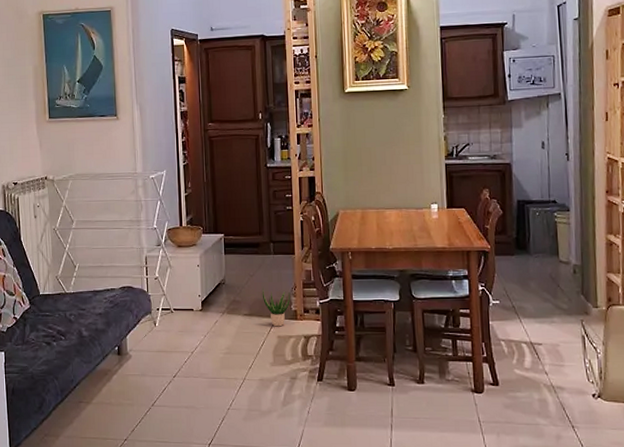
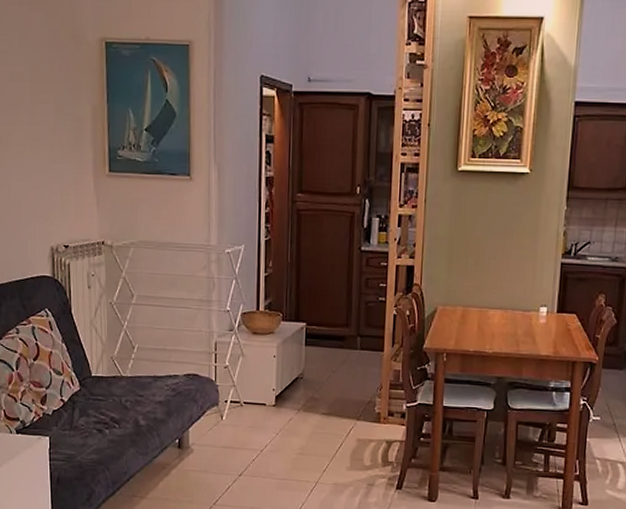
potted plant: present [262,288,290,327] -> none [343,386,374,429]

